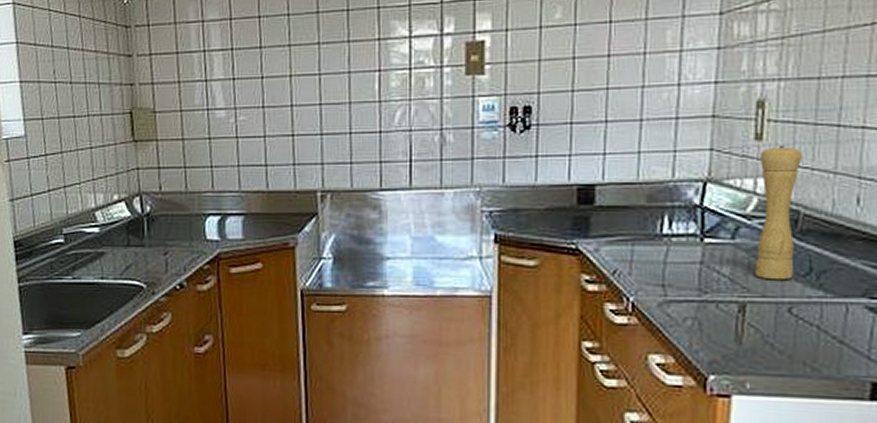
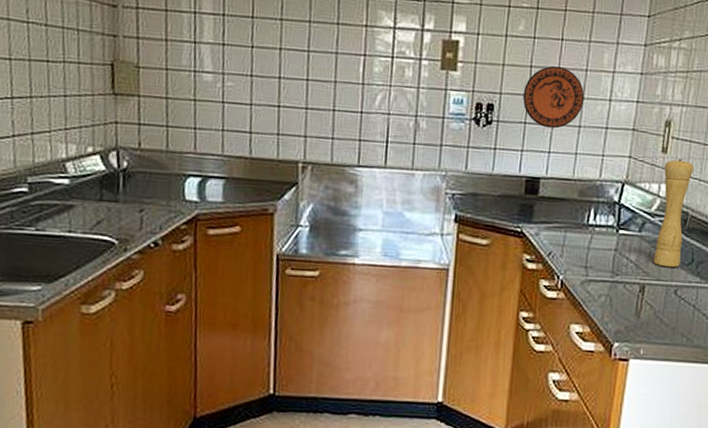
decorative plate: none [566,53,645,126] -> present [522,65,585,129]

